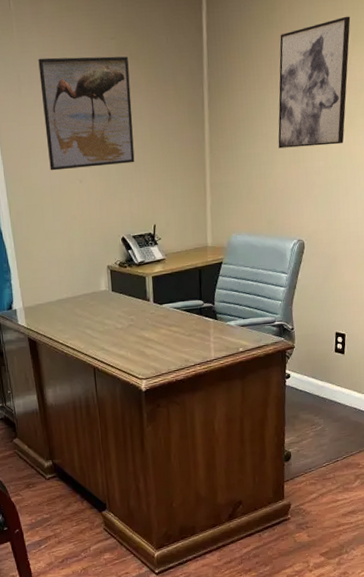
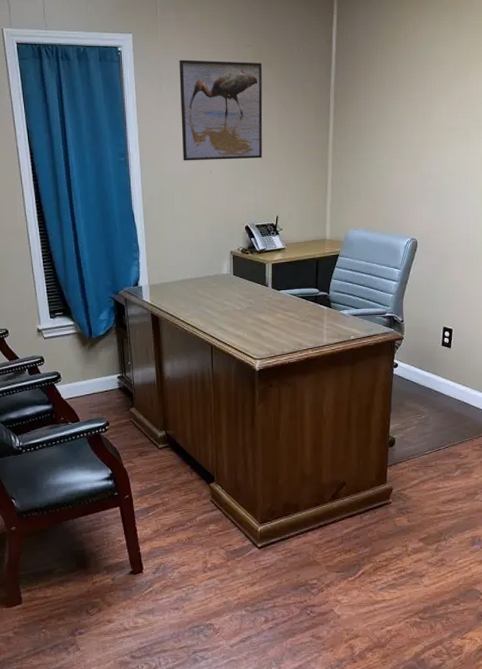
wall art: present [278,16,351,148] -> none [397,39,470,154]

